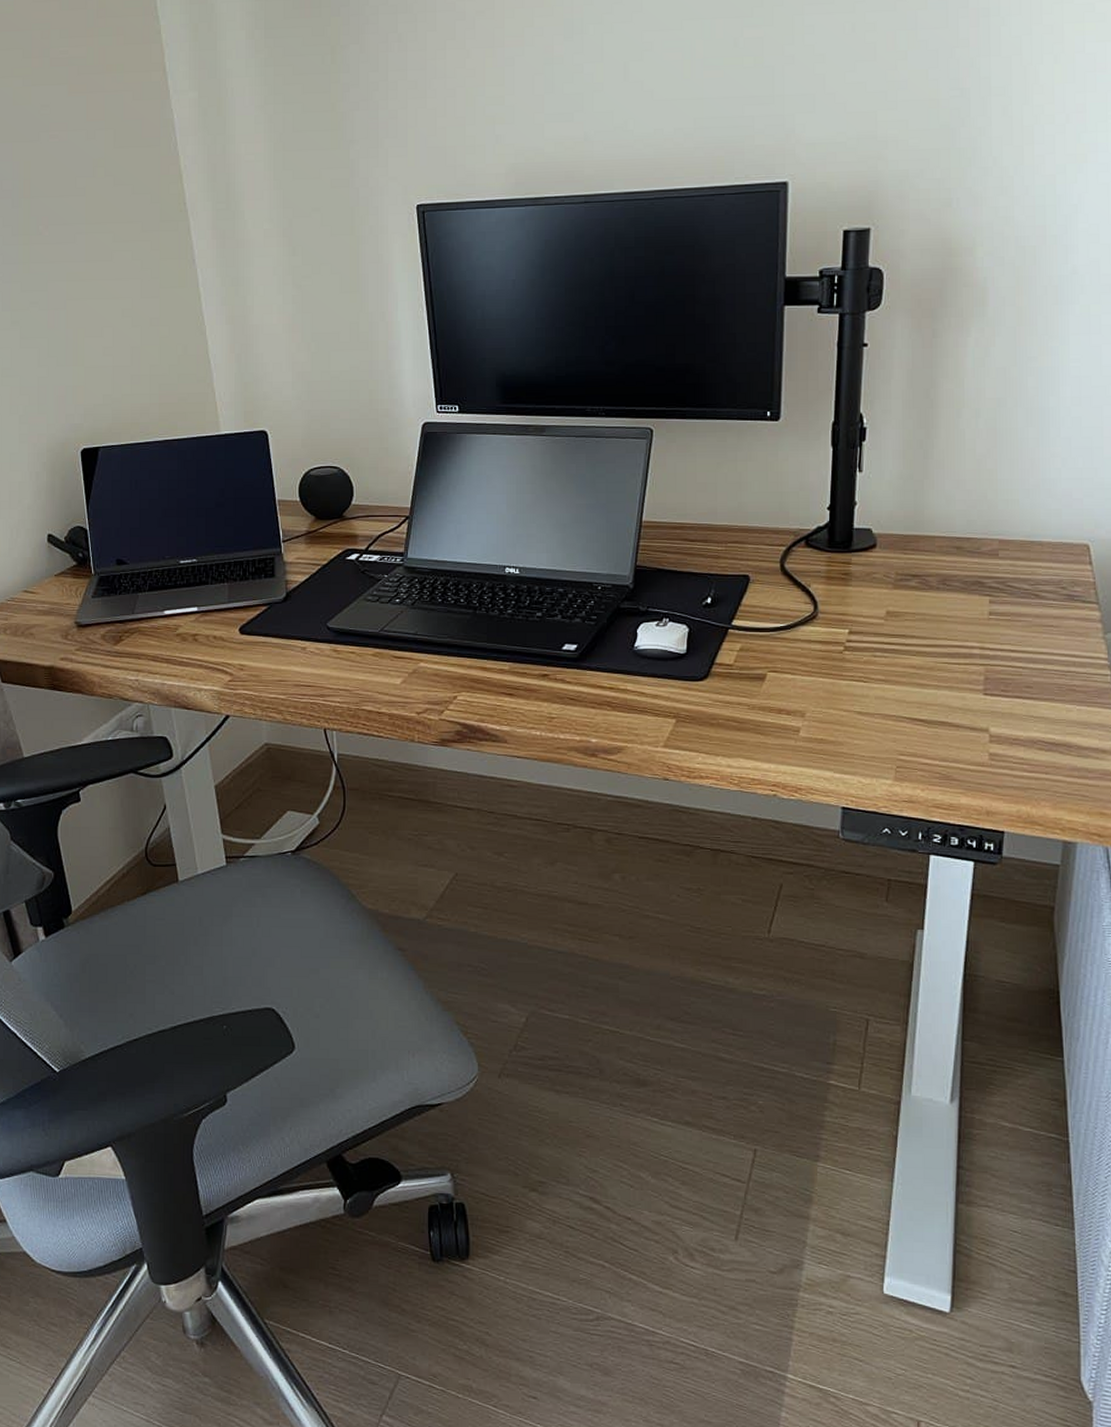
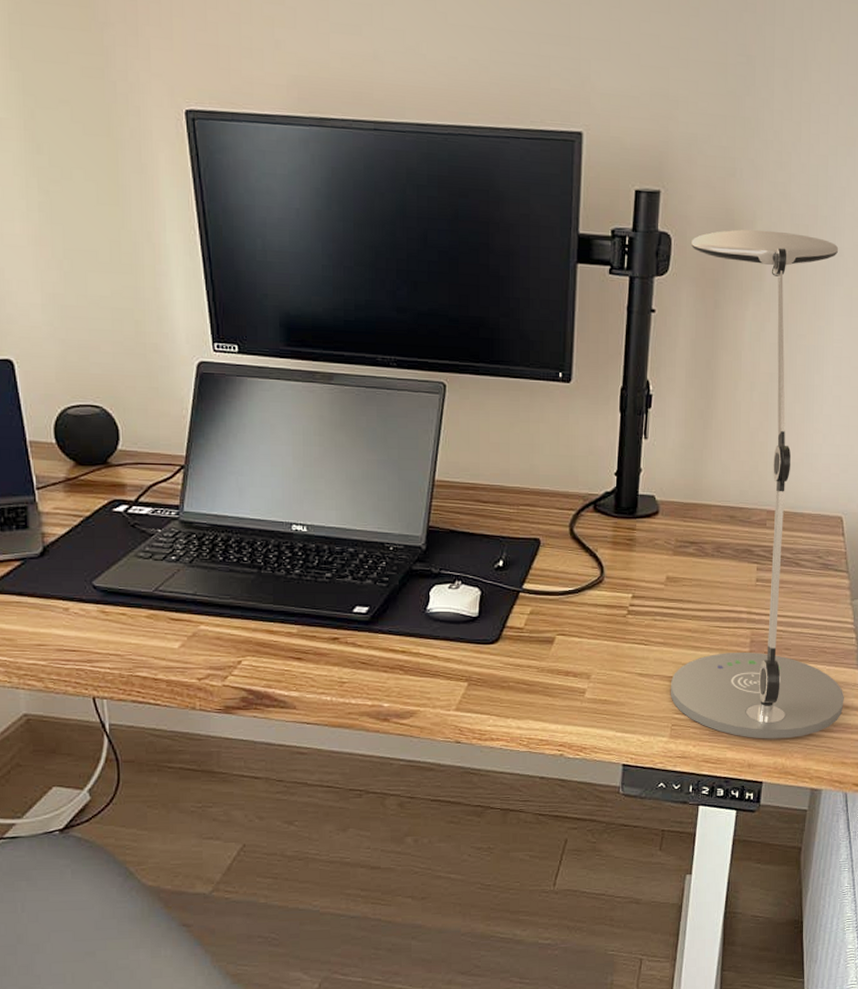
desk lamp: none [893,255,1100,785] -> present [670,229,844,739]

